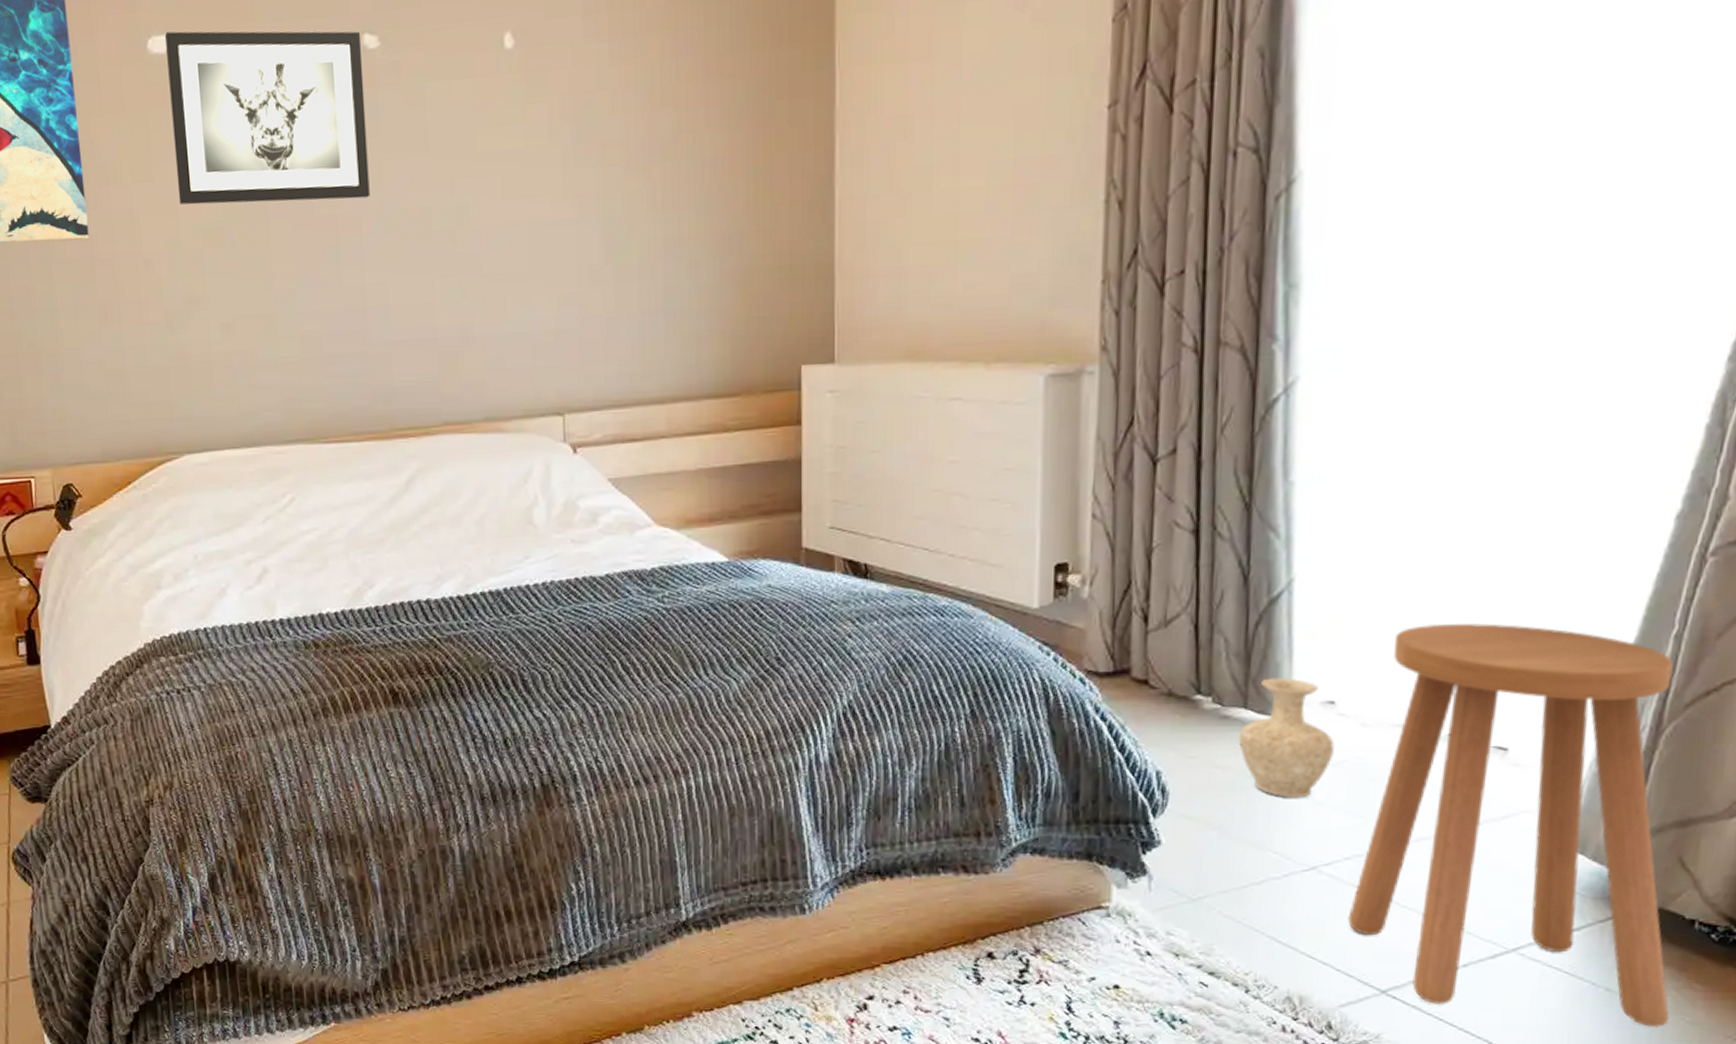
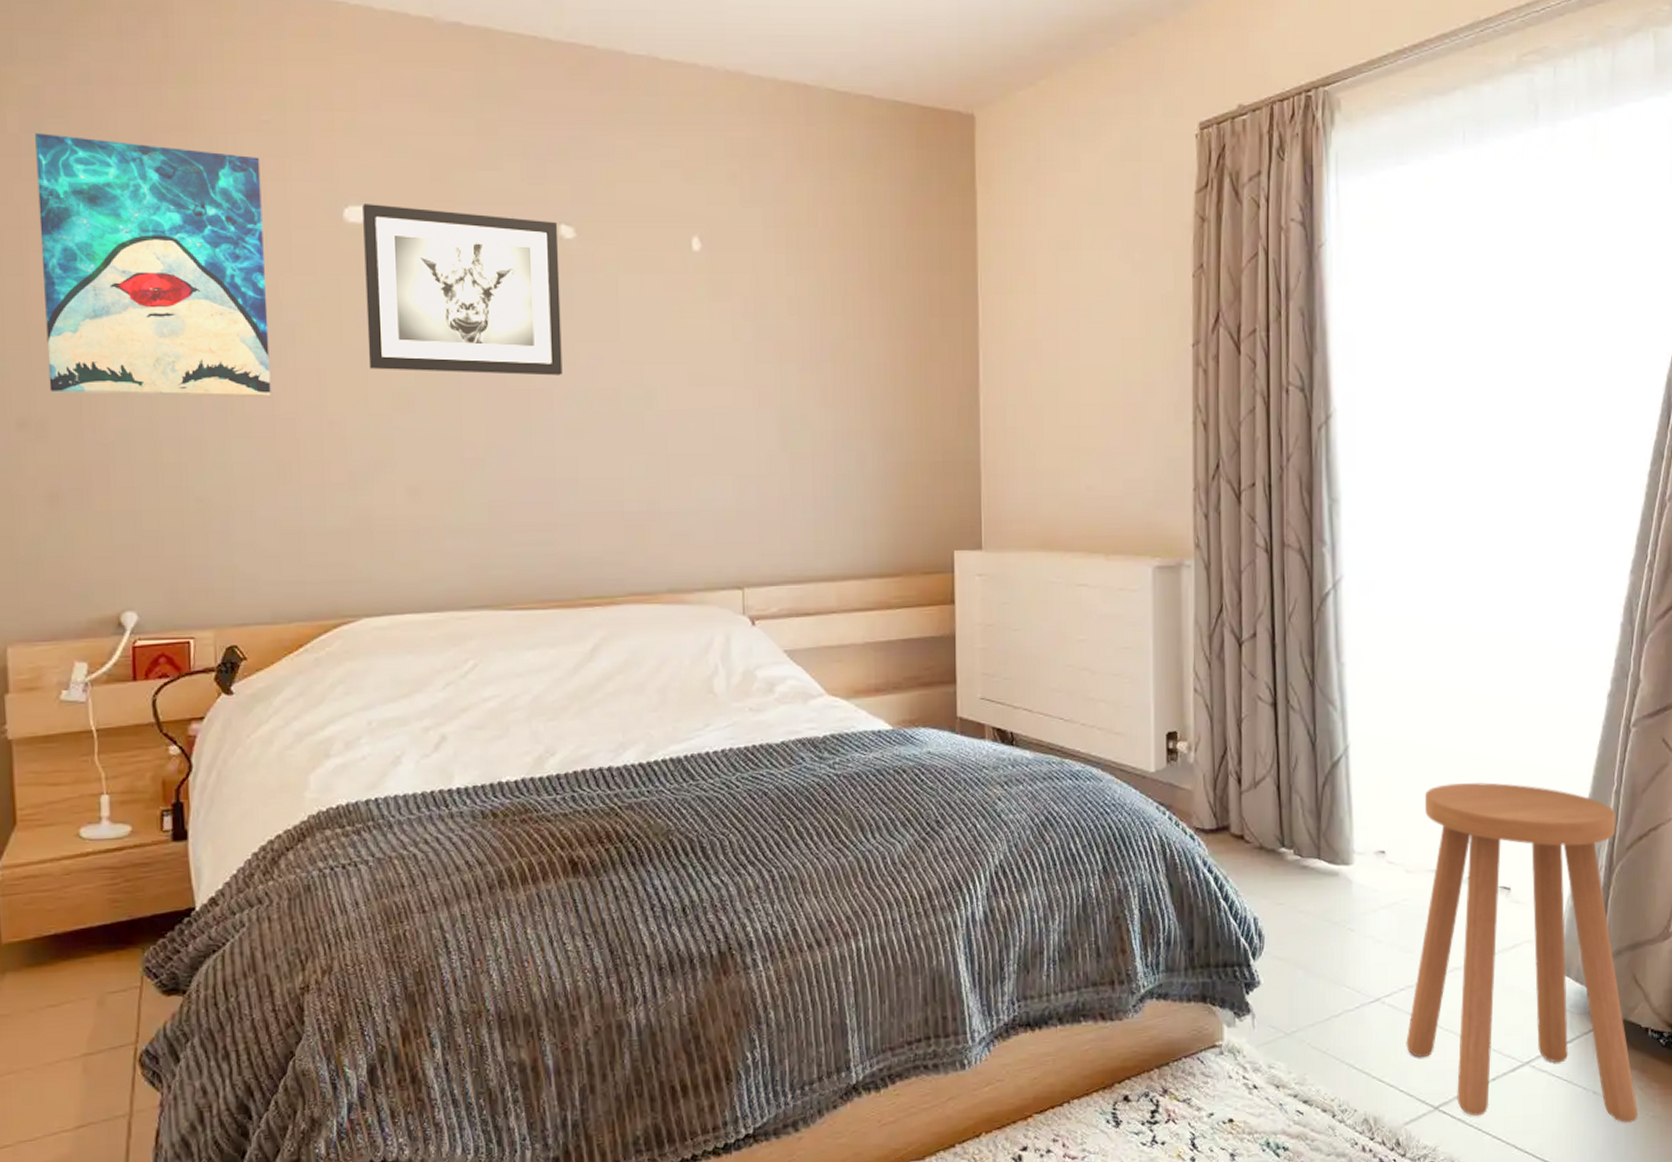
vase: present [1239,678,1335,798] -> none [1316,831,1387,937]

